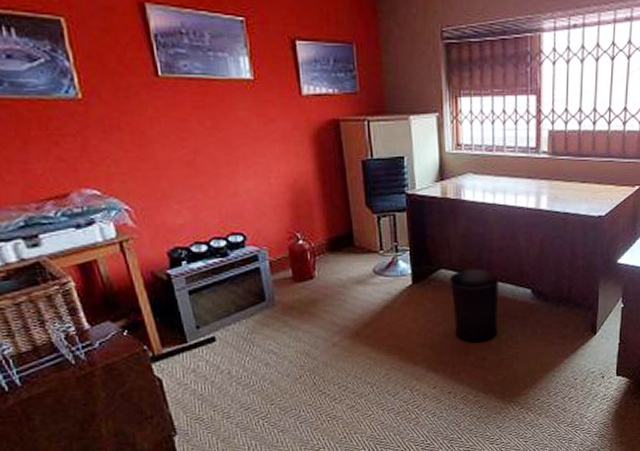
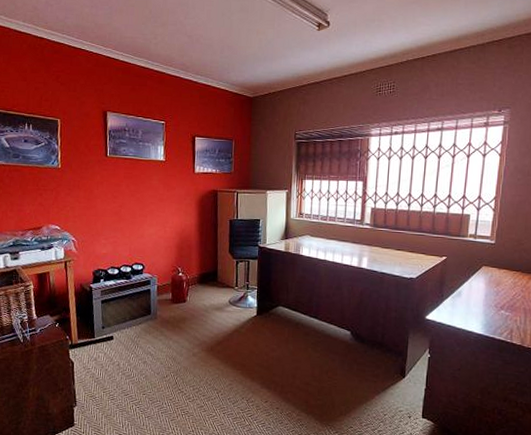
waste bin: present [449,268,500,343] -> none [285,308,325,370]

